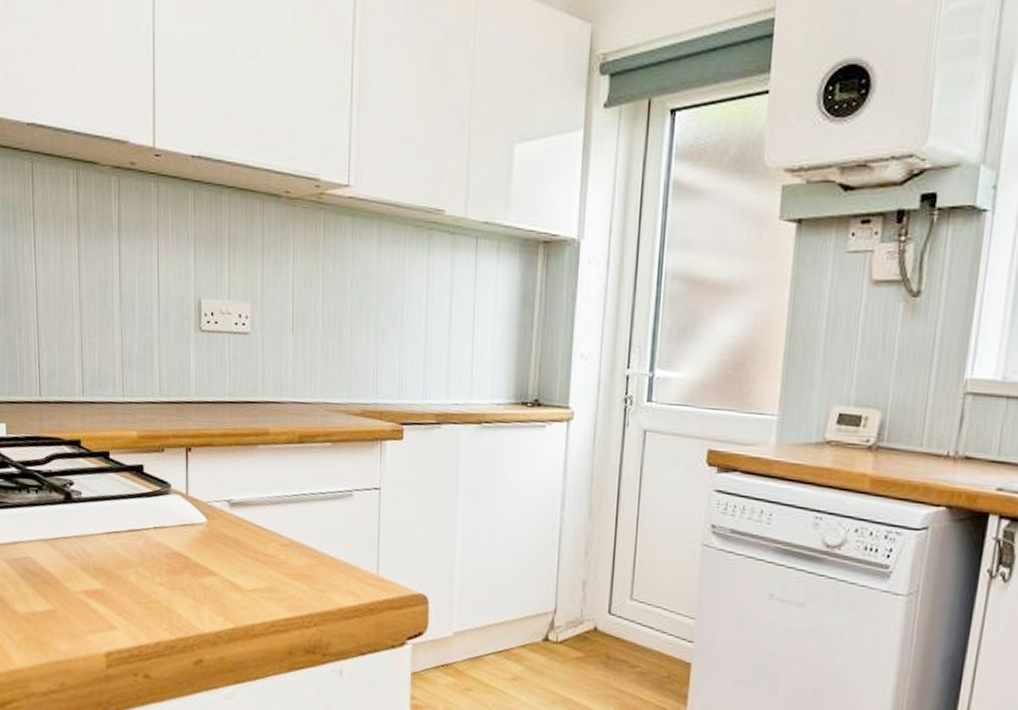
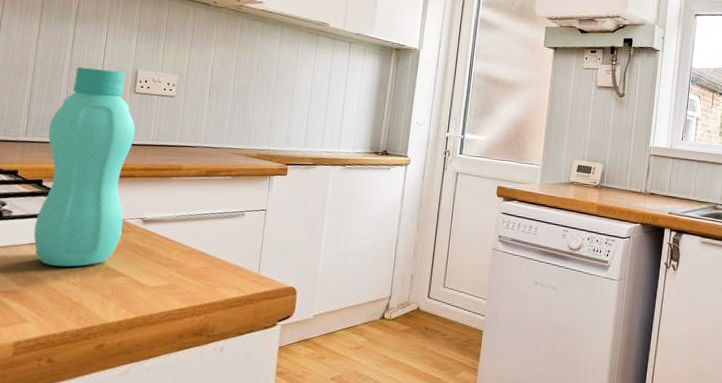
bottle: none [107,298,207,563] -> present [33,66,135,267]

